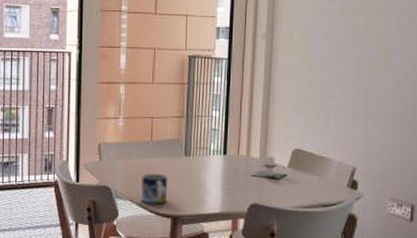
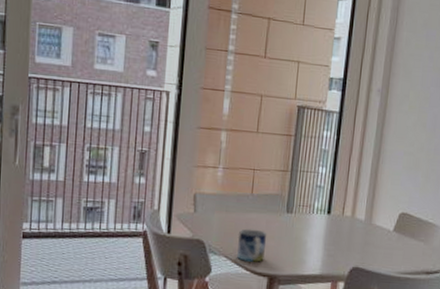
candle: present [251,155,288,179] -> none [354,217,392,243]

